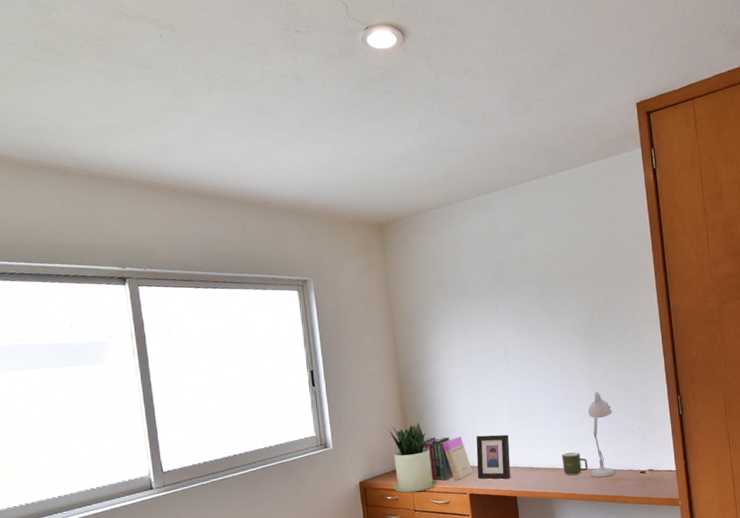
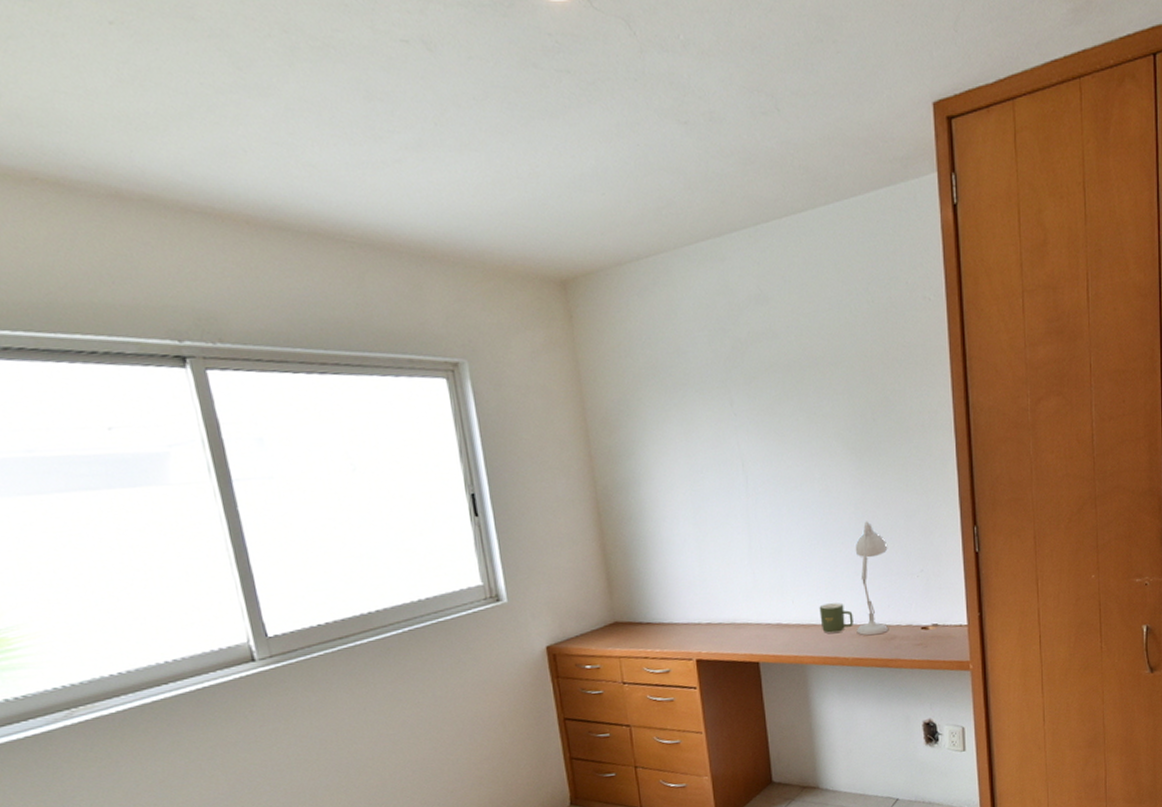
planter: present [389,422,438,494] -> none [585,565,654,661]
books: present [422,436,473,481] -> none [632,583,701,643]
picture frame: present [476,434,511,479] -> none [705,580,751,640]

